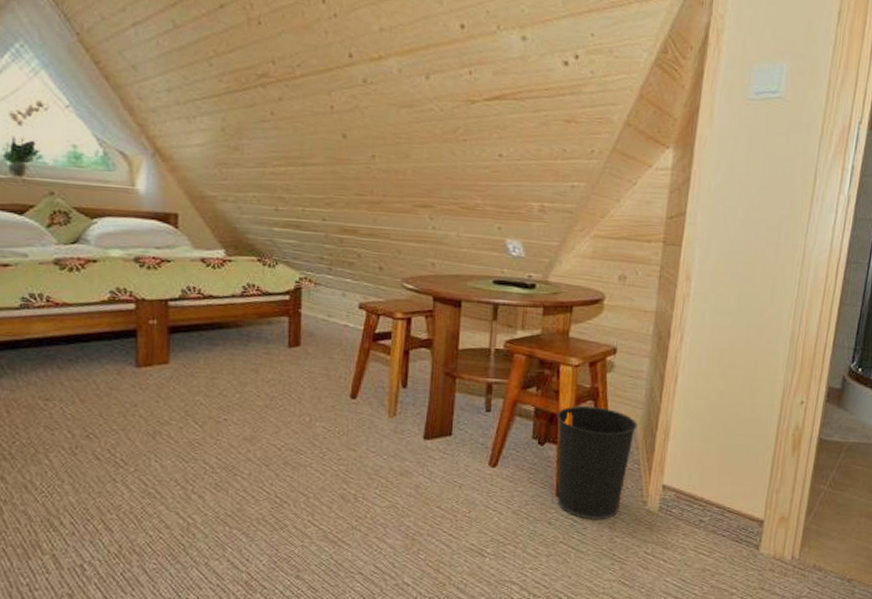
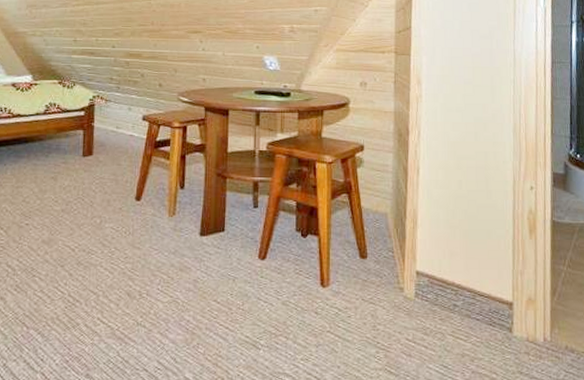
wastebasket: present [556,406,638,520] -> none [316,199,388,308]

